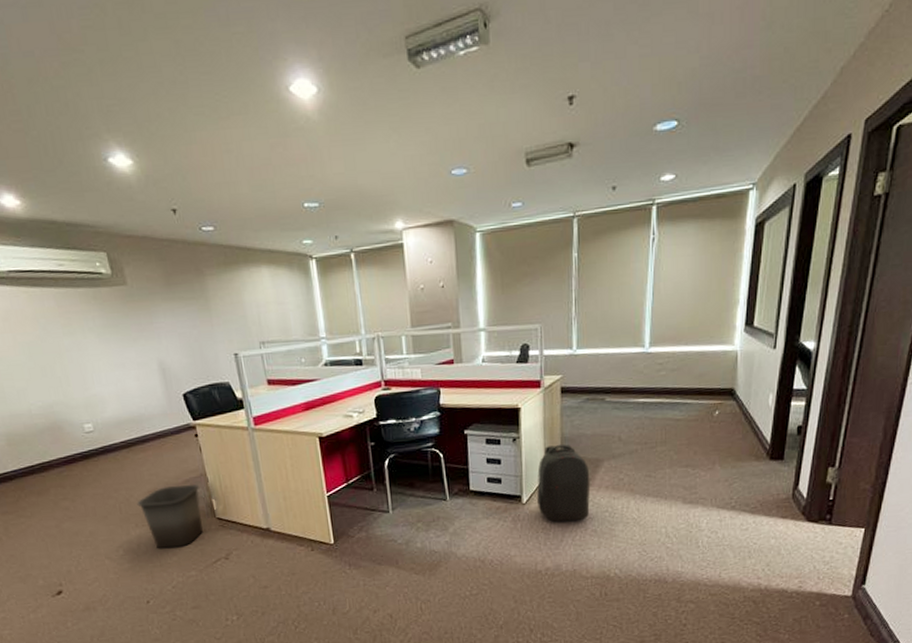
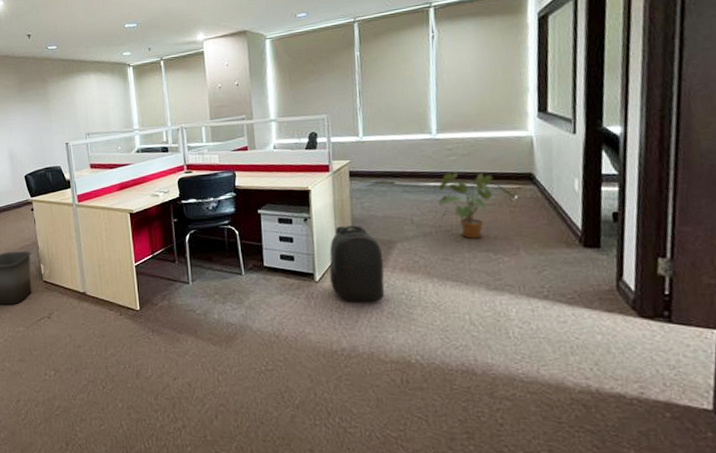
house plant: none [646,388,718,455] -> present [438,172,517,239]

